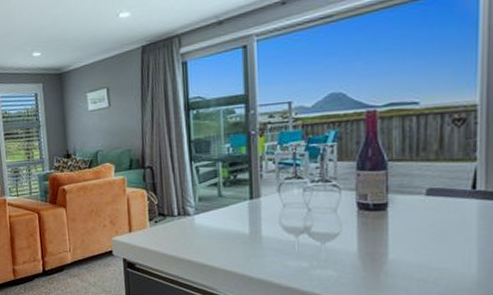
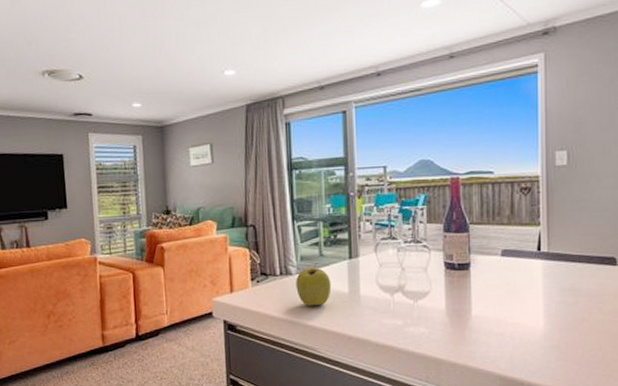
apple: none [194,203,231,246] -> present [296,263,332,306]

